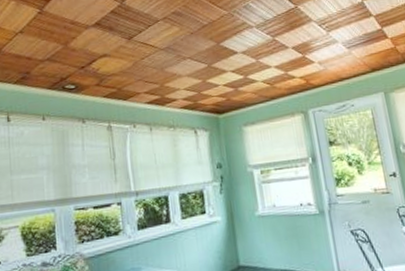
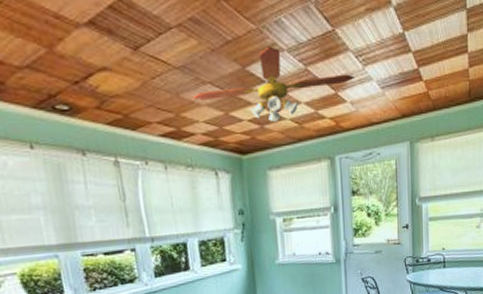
ceiling fan: none [175,25,321,85] -> present [192,46,355,123]

